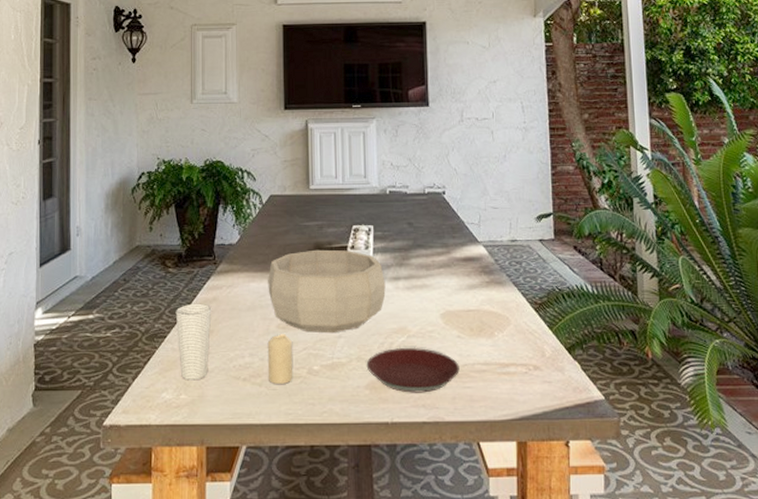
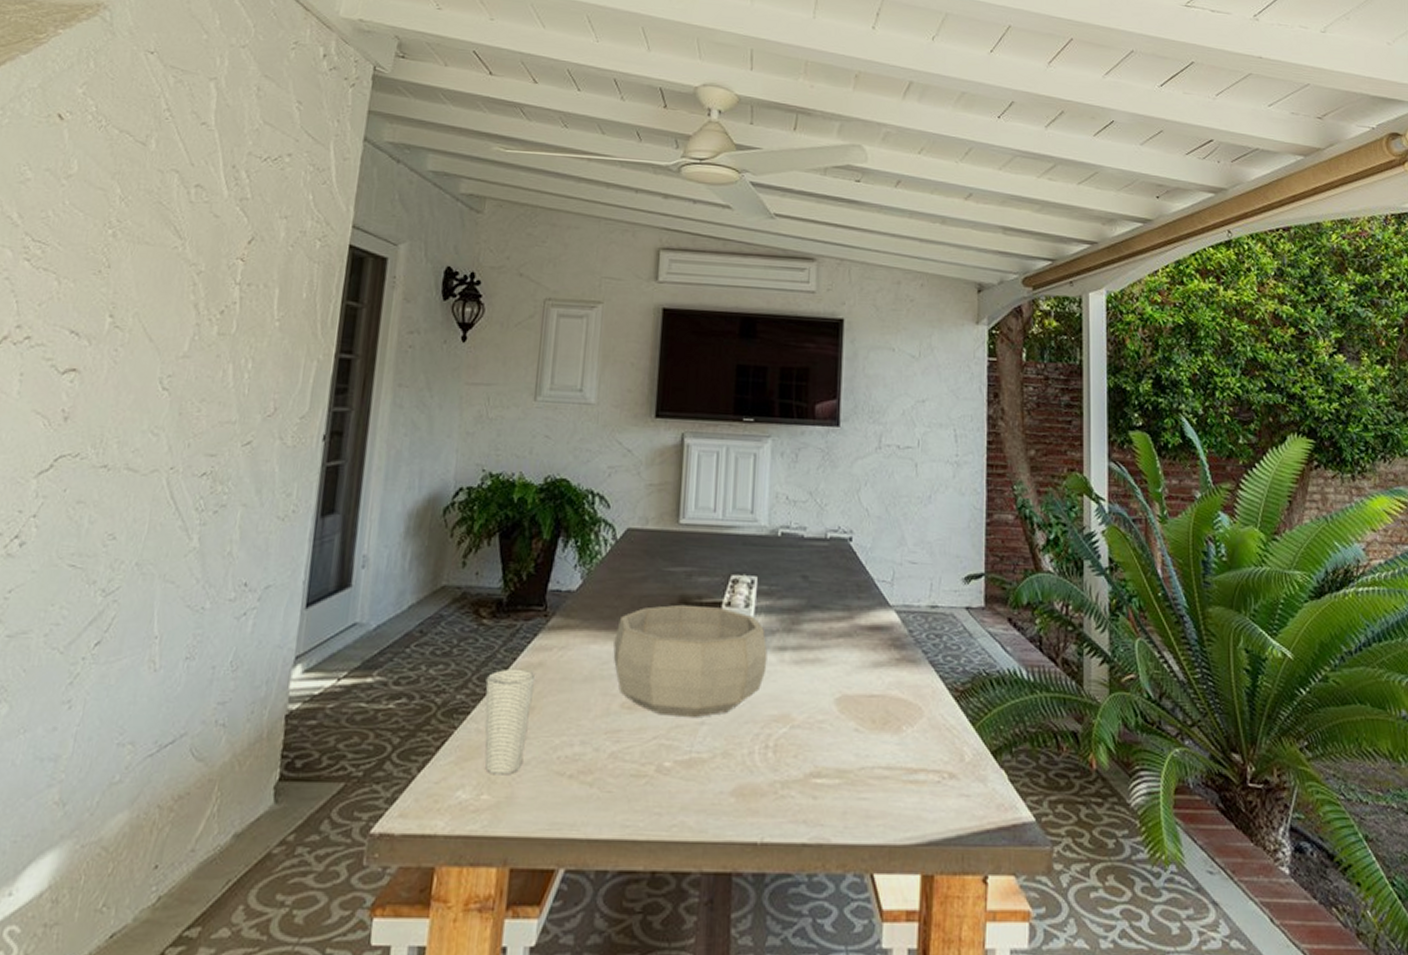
candle: present [267,334,292,384] -> none [603,716,639,785]
plate: present [366,347,460,393] -> none [734,741,855,804]

